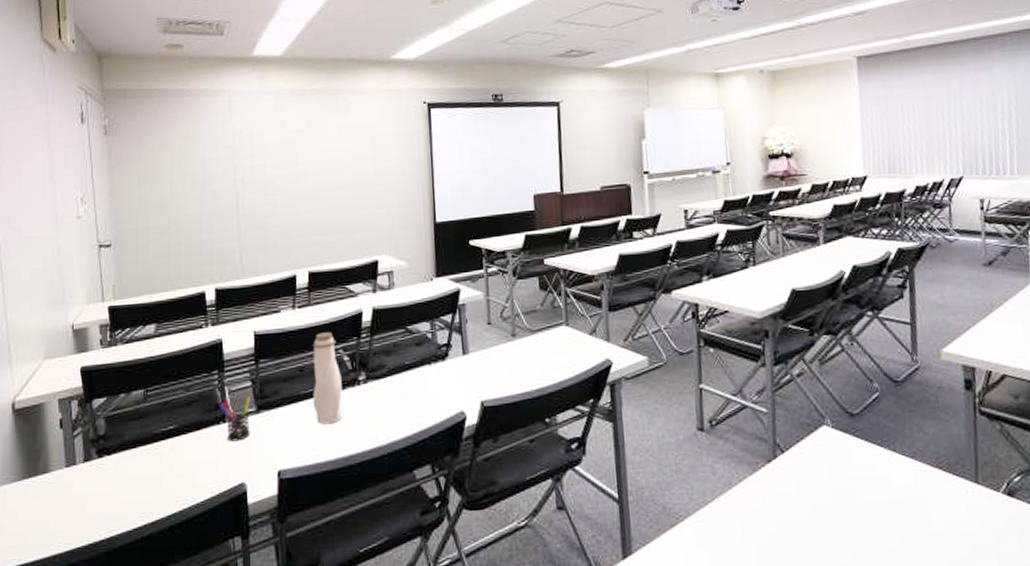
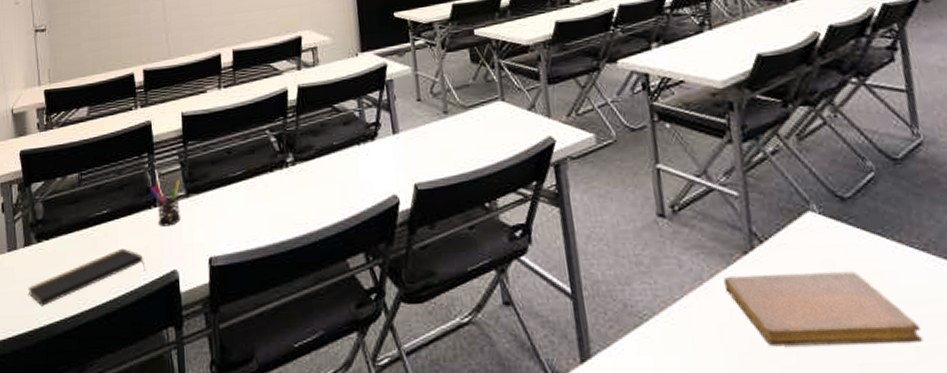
notepad: none [87,462,213,520] -> present [28,248,146,307]
water bottle: present [312,332,343,425] -> none [239,112,272,209]
notebook: none [749,475,905,541] -> present [723,271,923,347]

